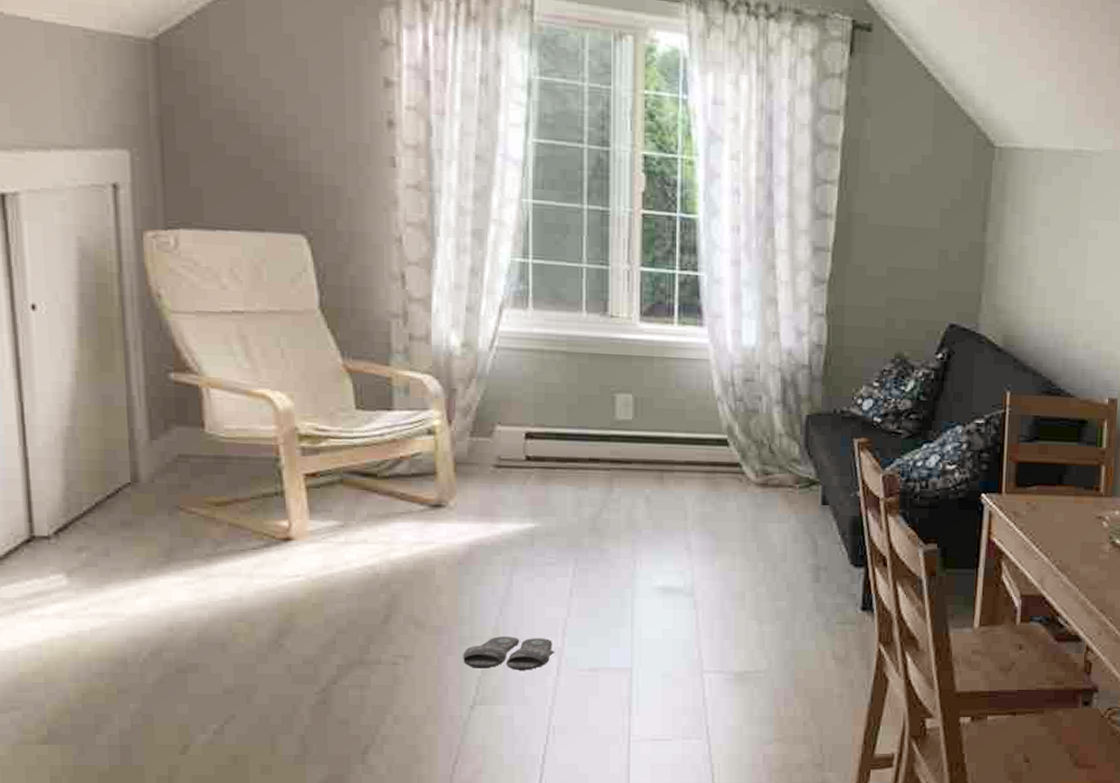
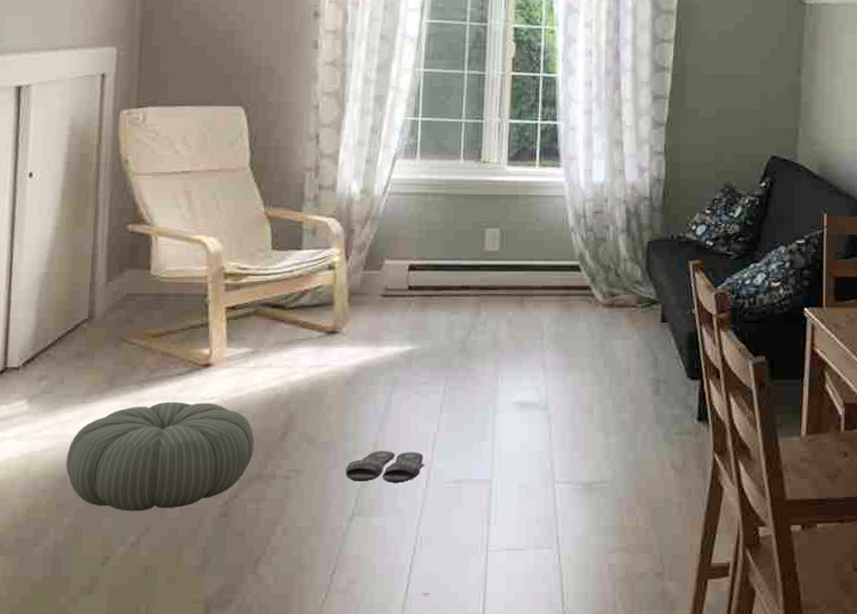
pouf: none [123,578,353,698] -> present [66,401,255,512]

